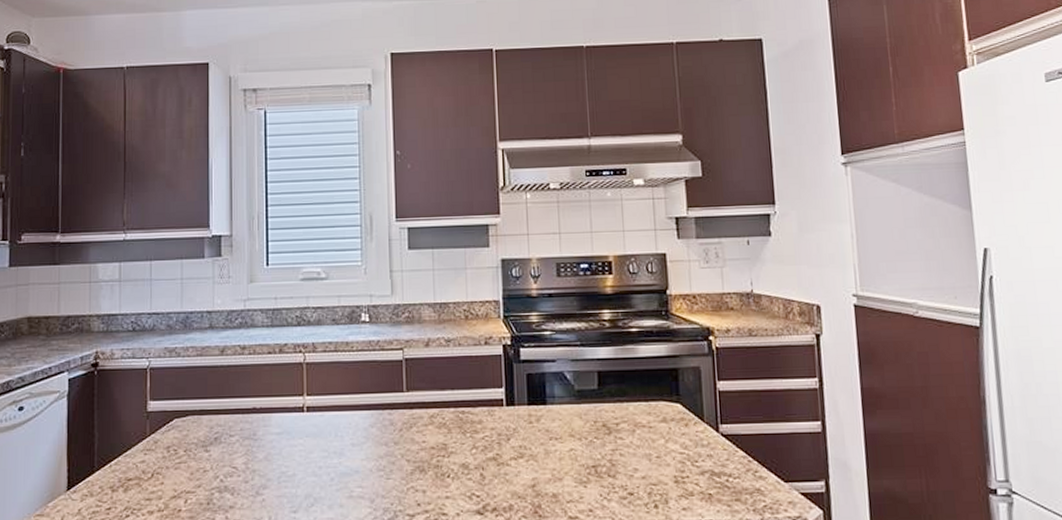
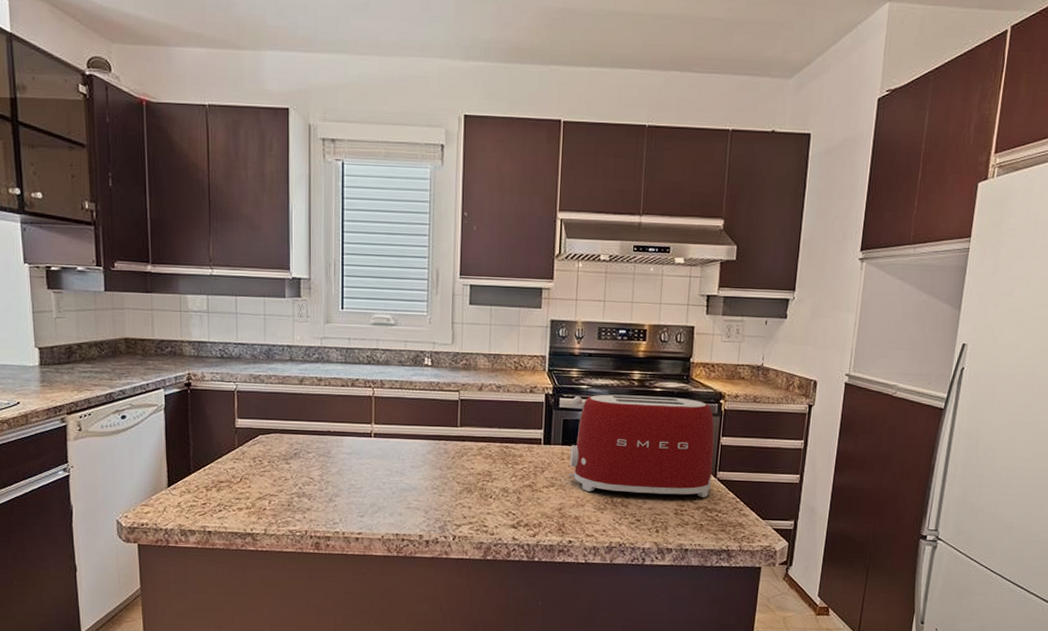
toaster: none [535,337,715,461] -> present [569,394,714,497]

